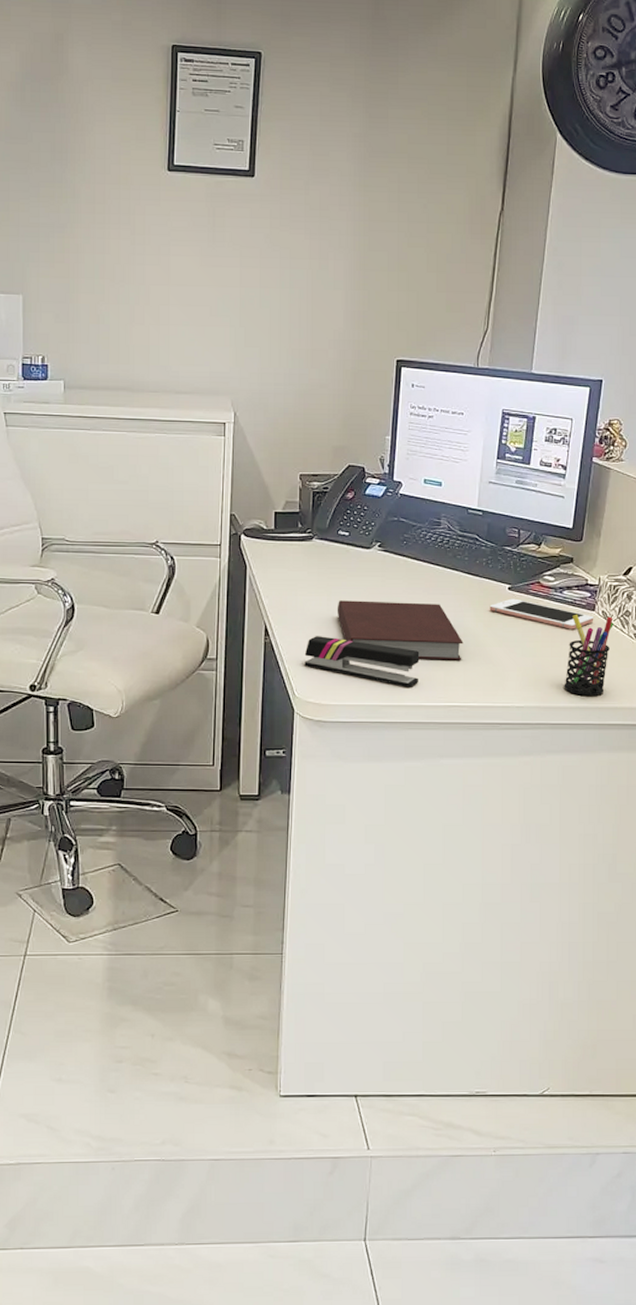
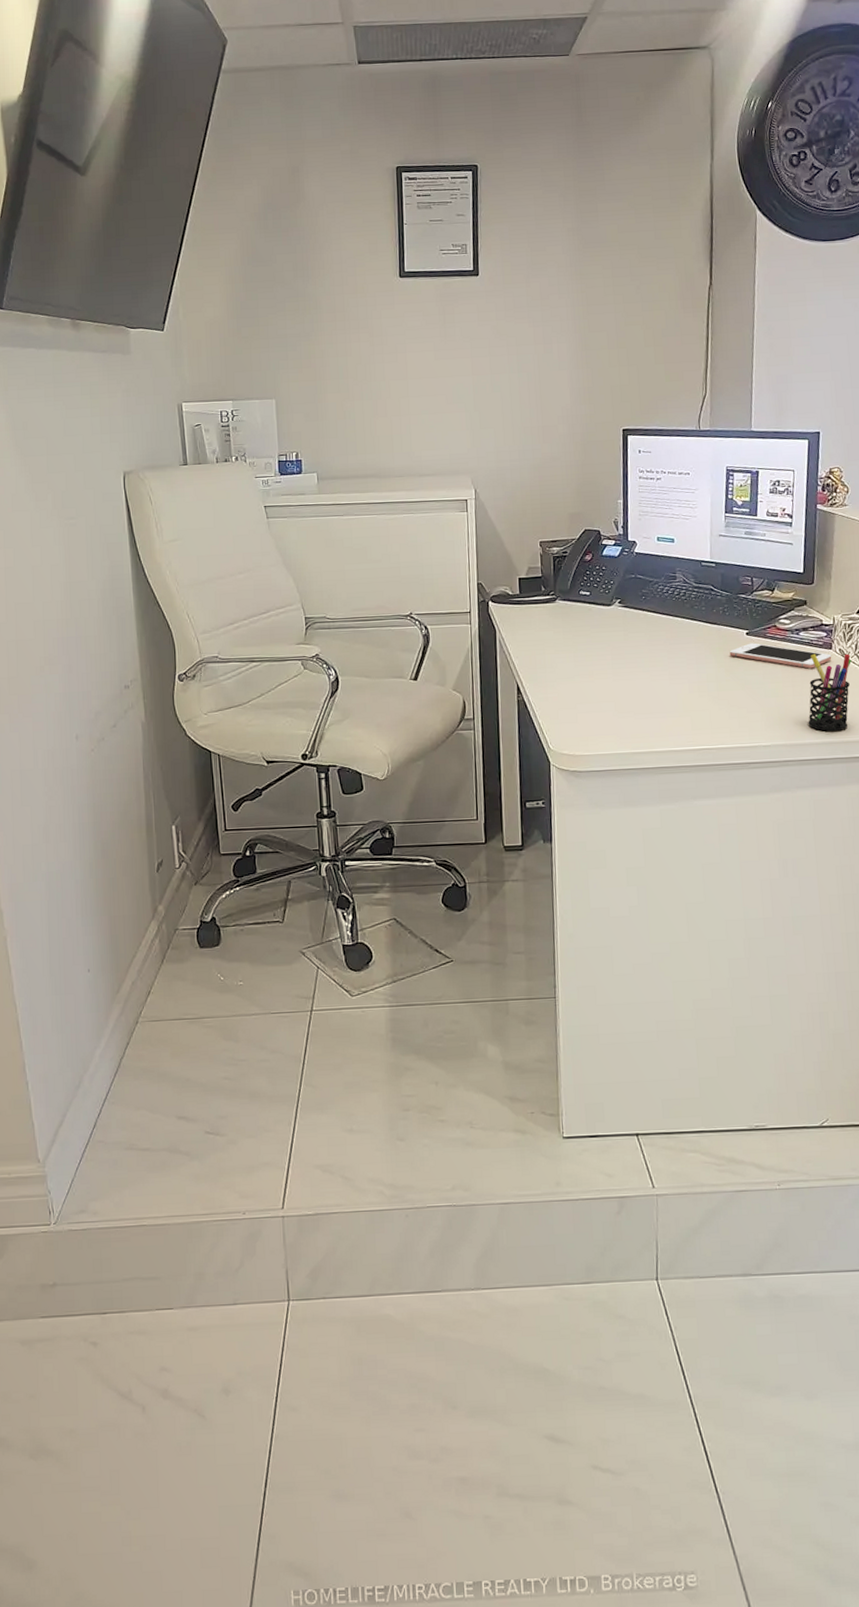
stapler: present [304,636,420,687] -> none [556,690,667,734]
notebook: present [337,600,464,660] -> none [583,653,707,706]

